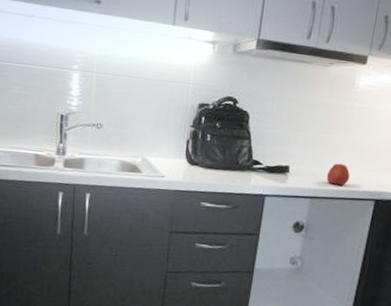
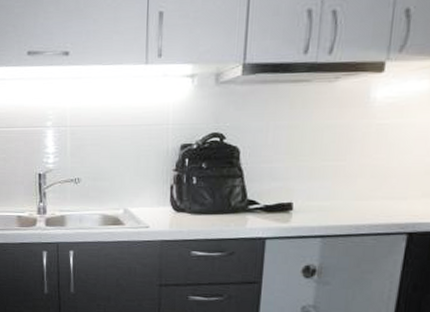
apple: present [326,163,350,186] -> none [340,194,372,220]

